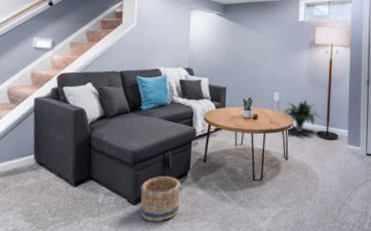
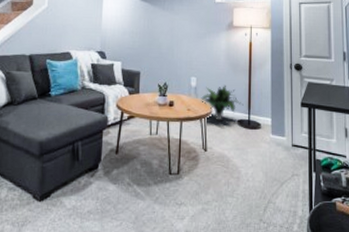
basket: present [140,176,180,222] -> none [46,168,90,221]

